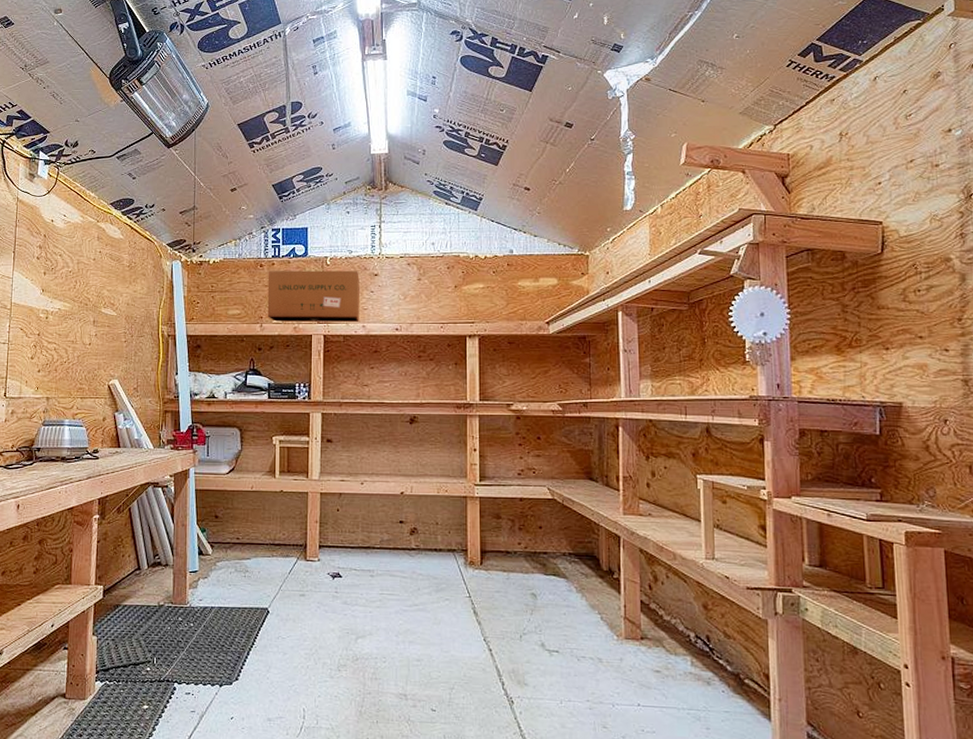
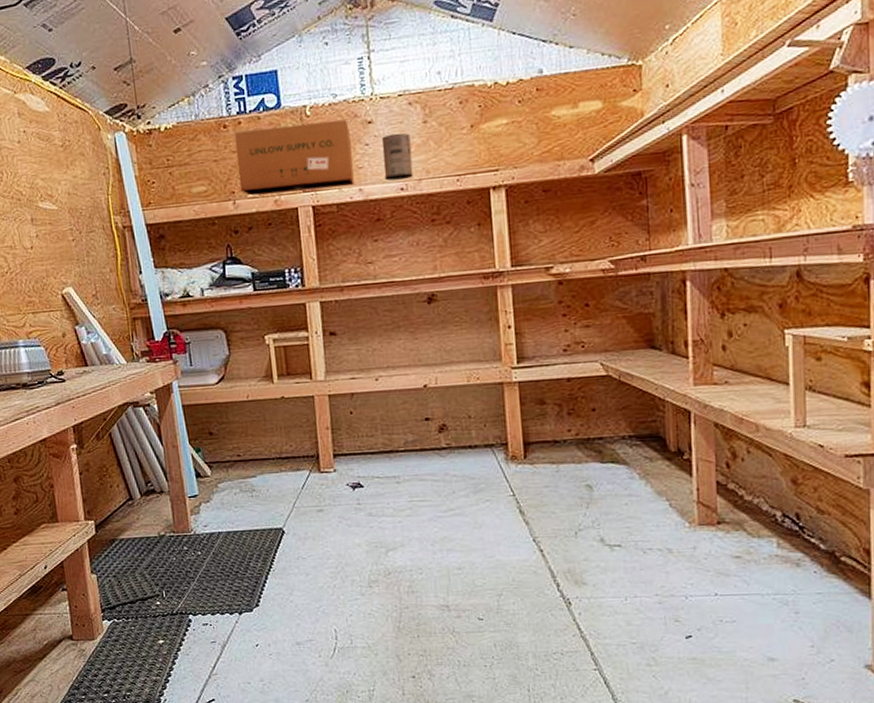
paint can: none [384,285,407,322] -> present [381,132,414,181]

